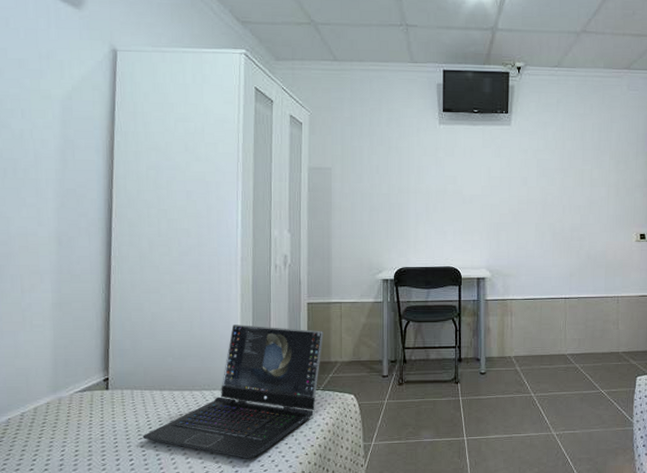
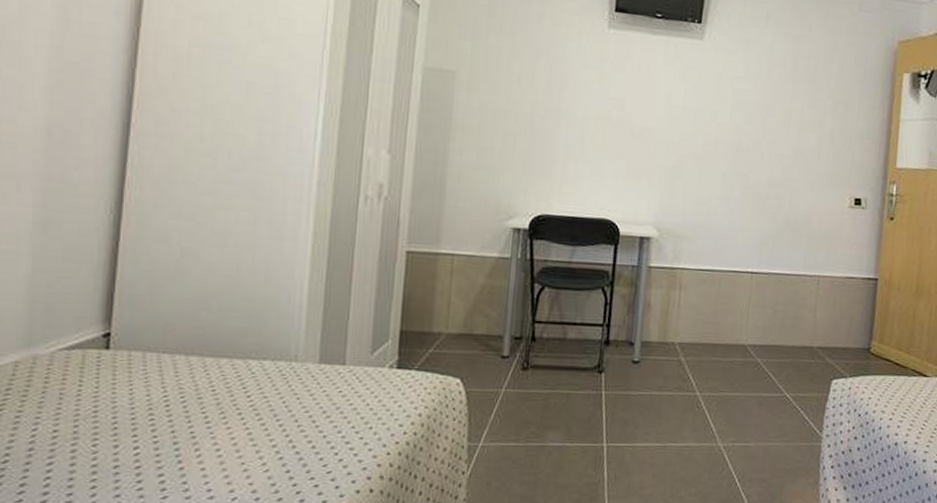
laptop: present [142,325,323,459] -> none [155,272,425,456]

